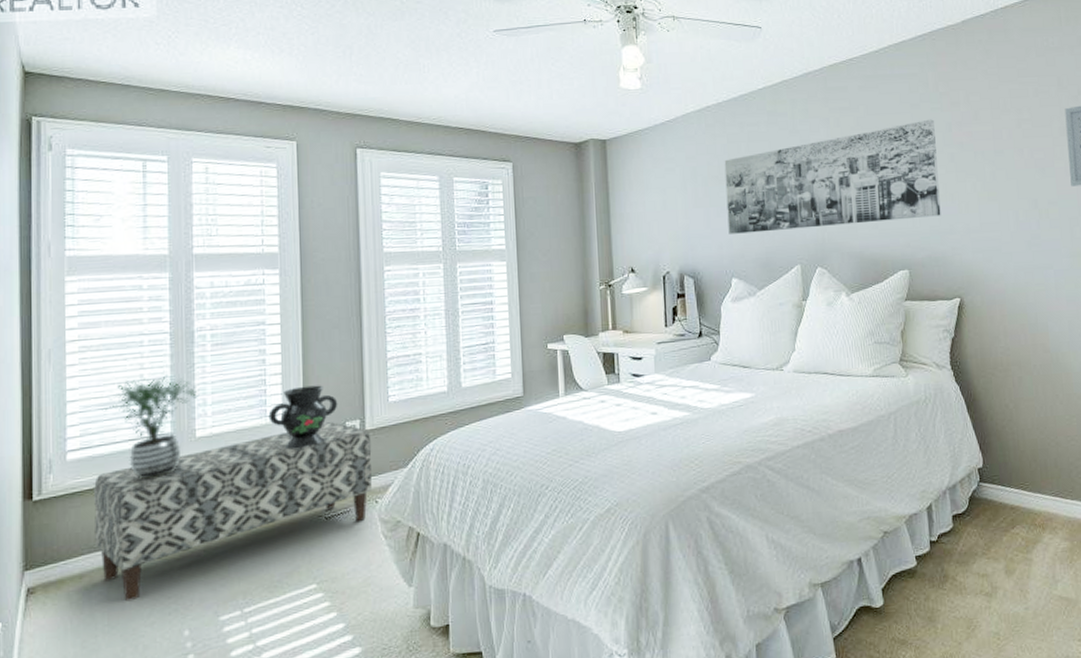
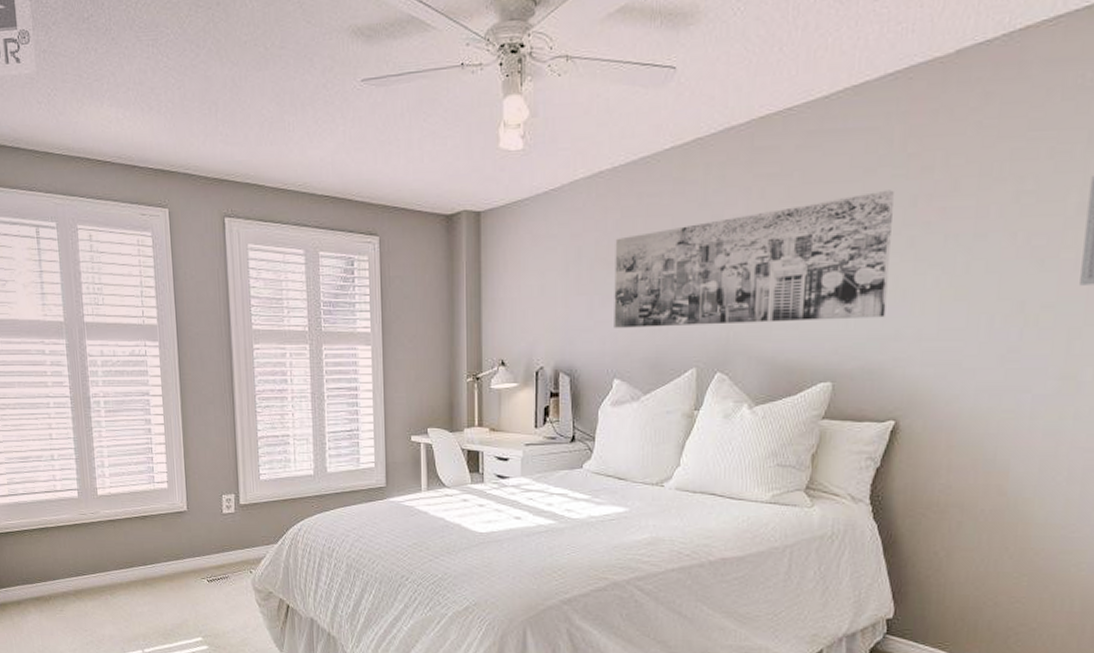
bench: present [94,422,372,602] -> none [22,494,247,629]
potted plant: present [102,375,199,480] -> none [22,436,98,528]
decorative vase: present [268,385,338,450] -> none [156,457,215,515]

